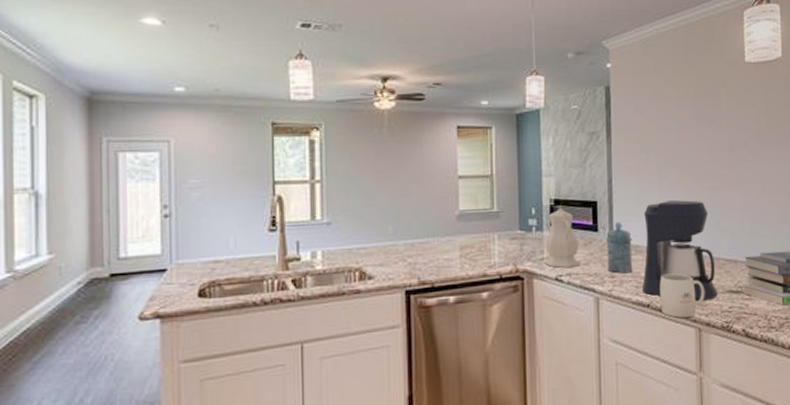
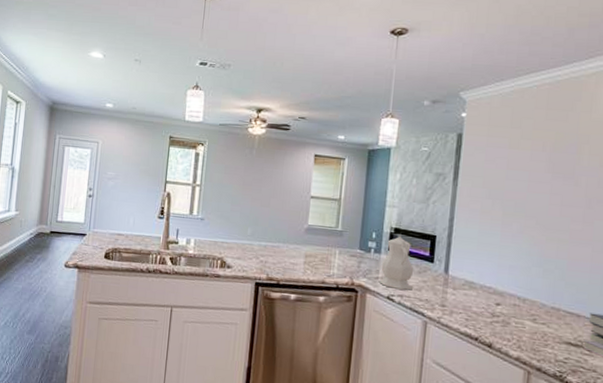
canister: present [605,221,633,274] -> none [439,257,468,306]
coffee maker: present [642,199,718,301] -> none [472,245,555,347]
mug: present [659,273,705,319] -> none [489,313,540,360]

